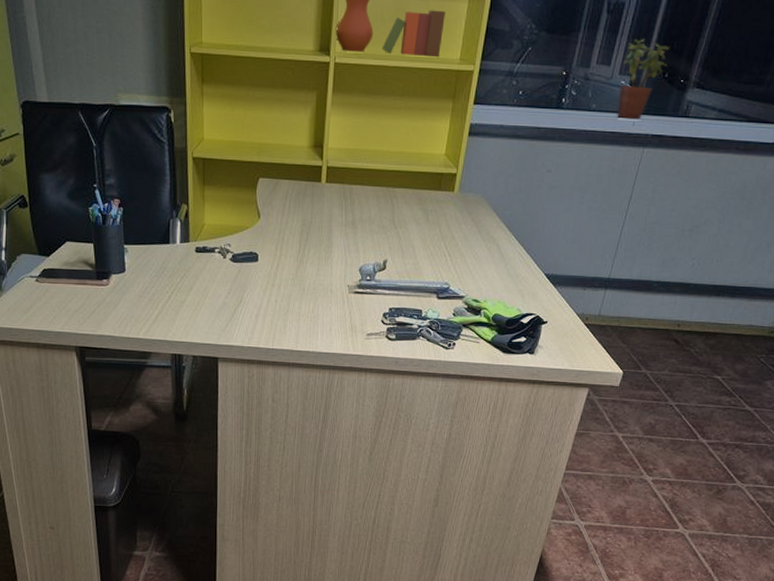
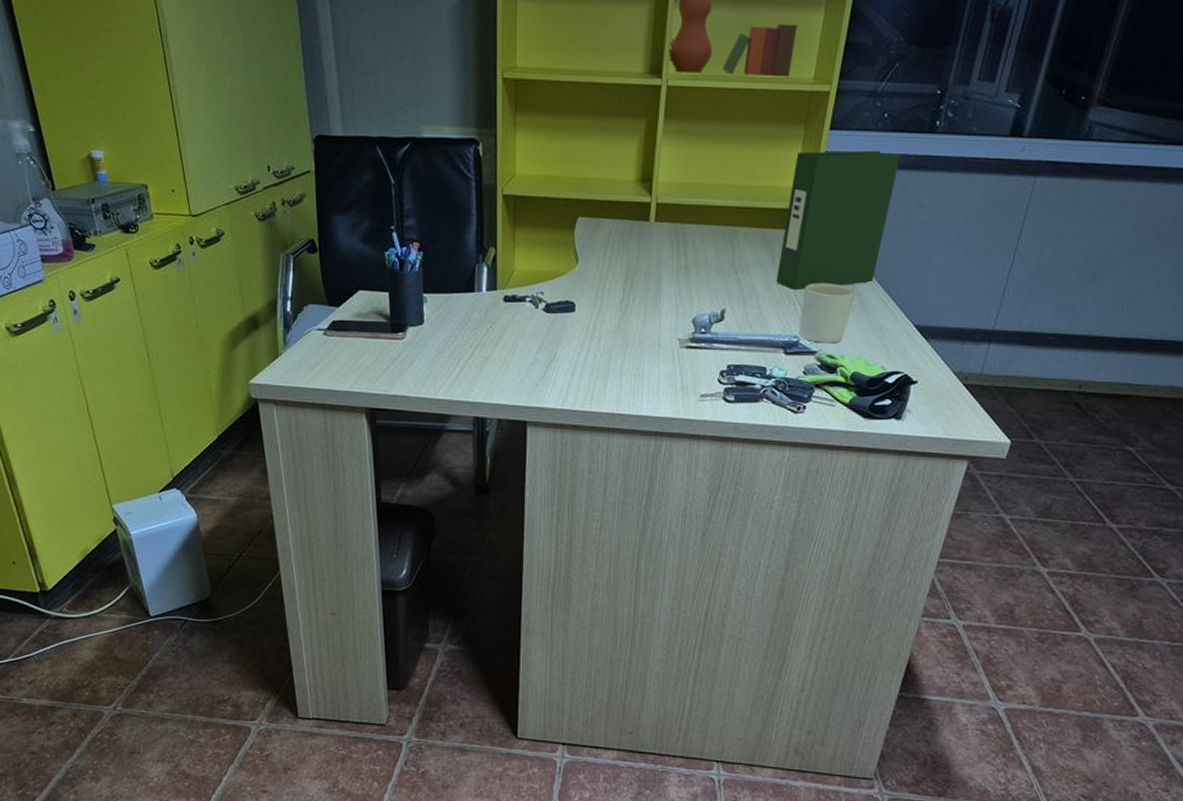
binder: none [429,122,533,243] -> present [776,150,901,290]
mug: none [449,237,496,290] -> present [798,283,856,344]
potted plant: present [617,38,670,121] -> none [1003,49,1068,145]

